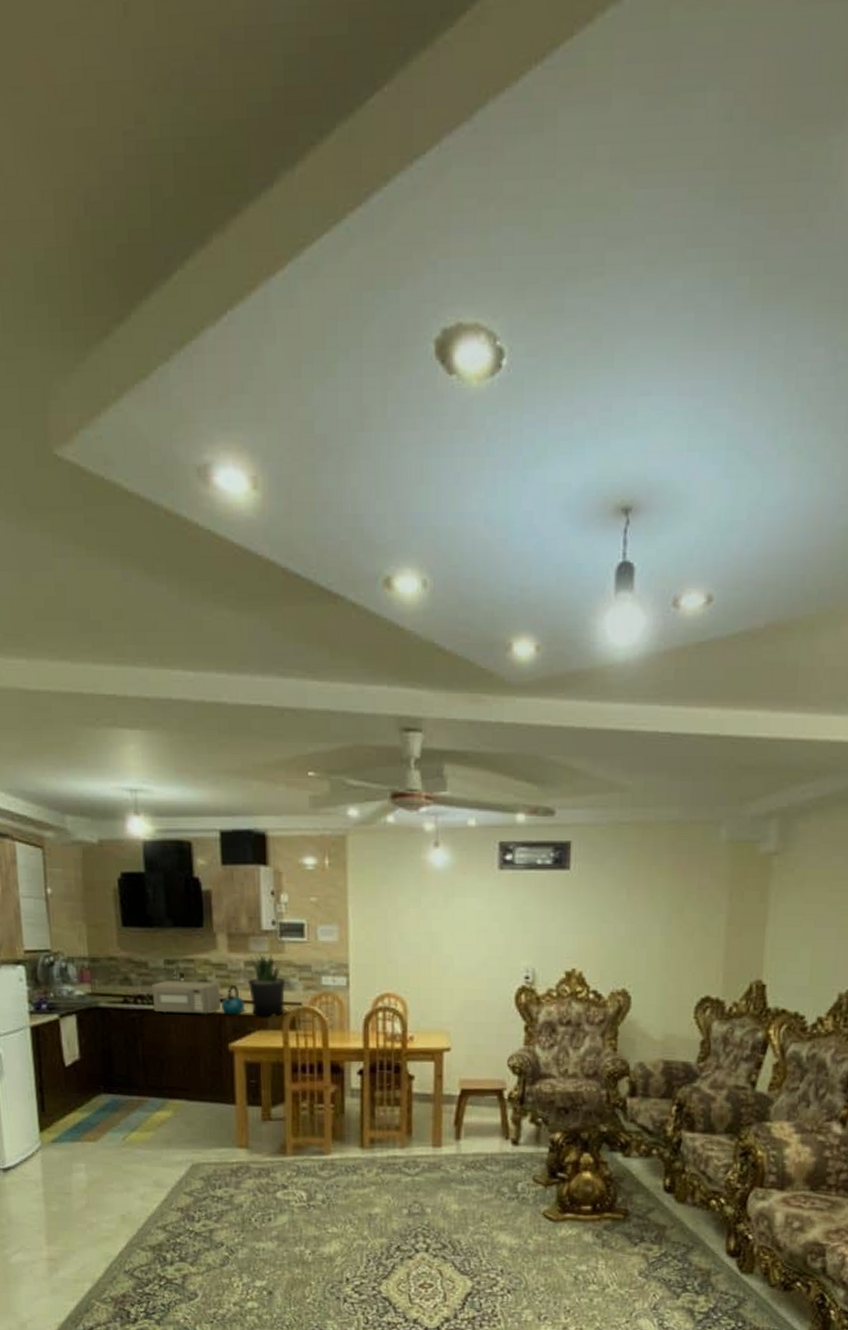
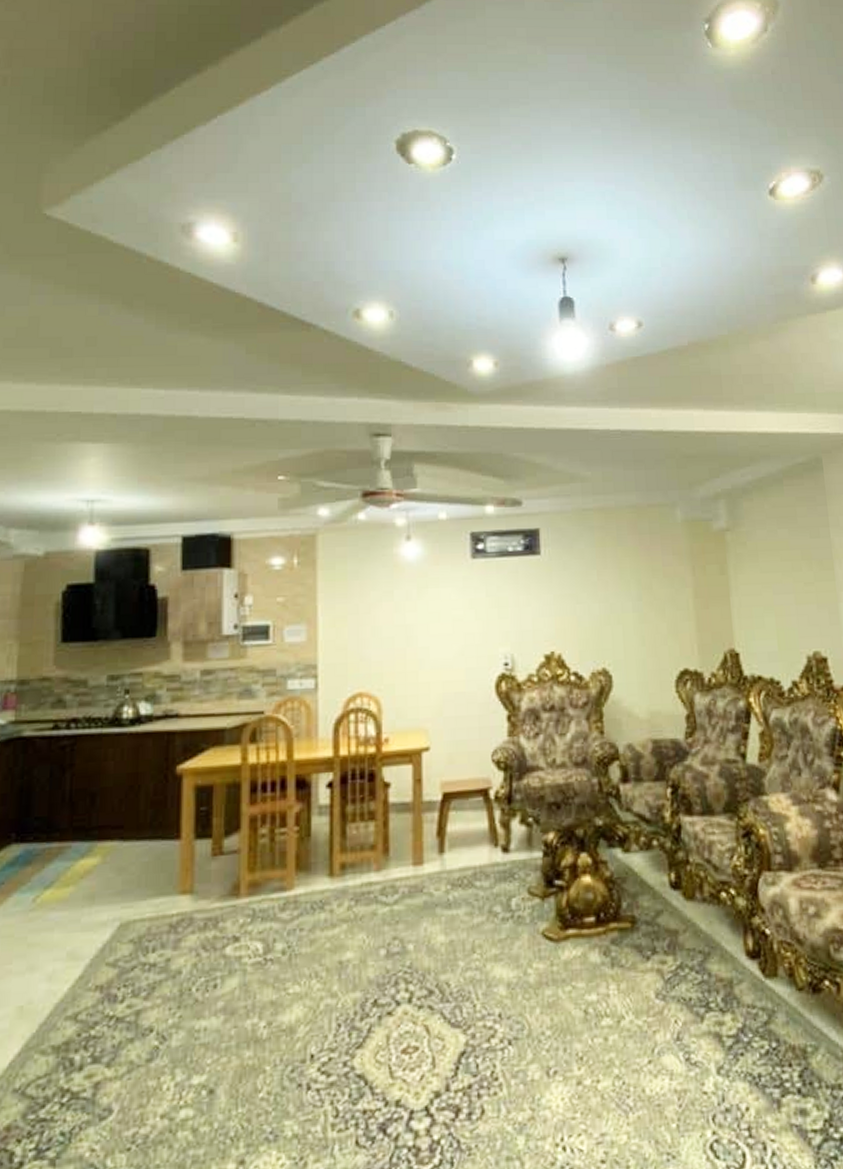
microwave: present [152,981,221,1015] -> none [89,696,171,738]
kettle: present [222,985,246,1015] -> none [171,698,199,732]
planter: present [249,950,286,1017] -> none [204,657,247,731]

